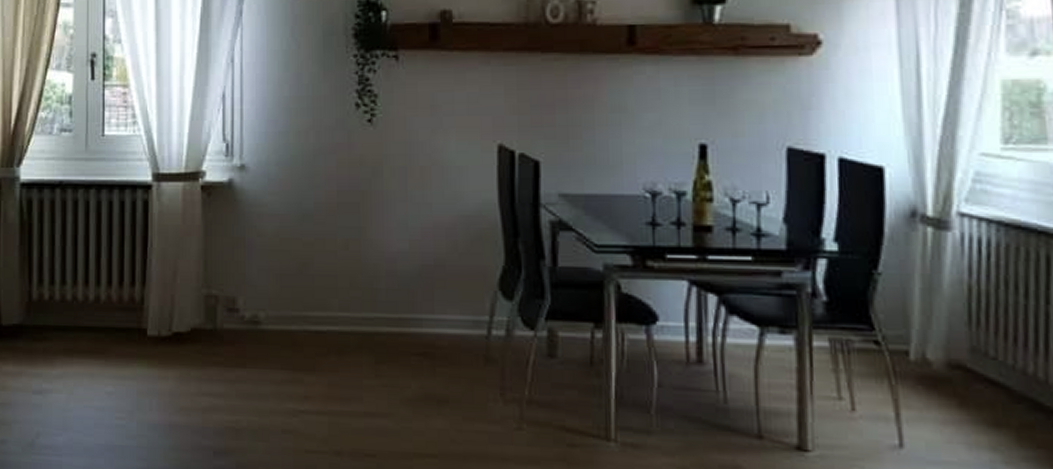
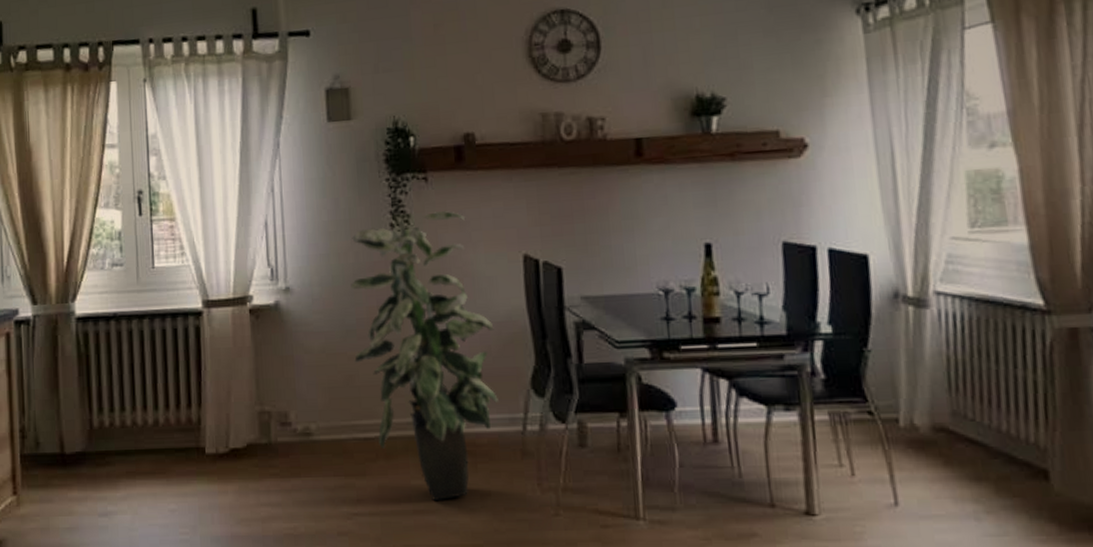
indoor plant: none [310,93,462,405] -> present [351,211,499,502]

